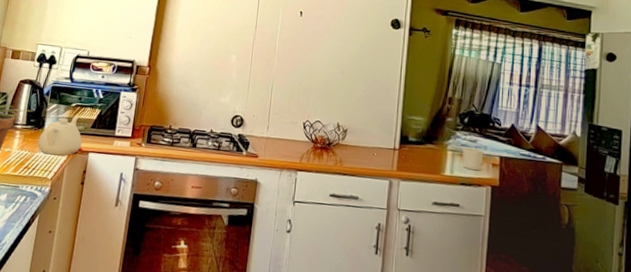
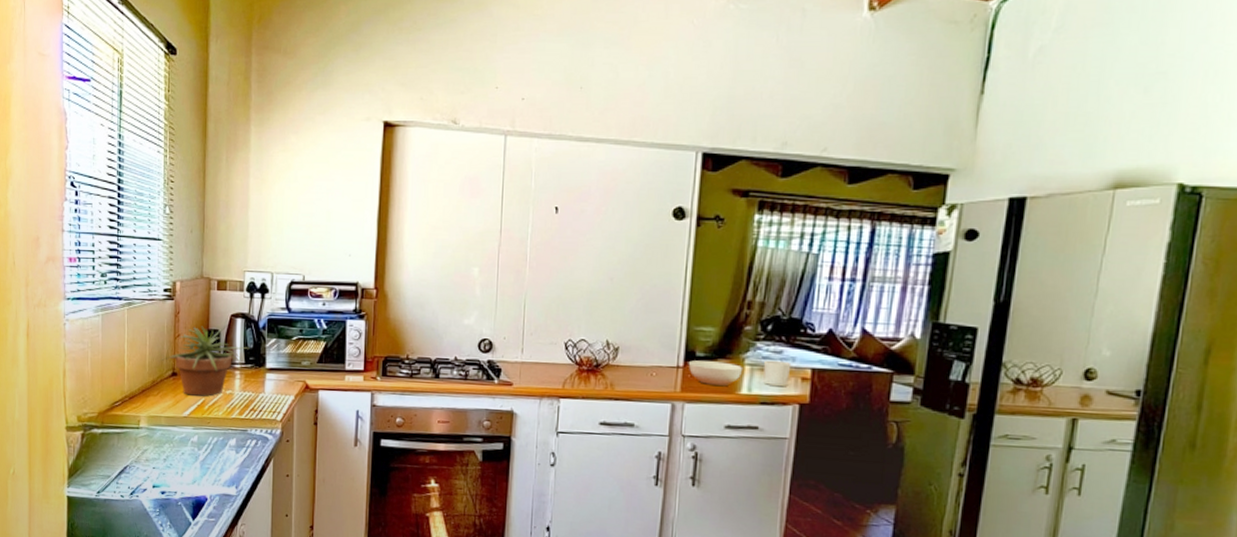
teapot: present [37,116,82,156] -> none [260,350,310,395]
bowl: none [402,144,447,168] -> present [688,360,744,387]

